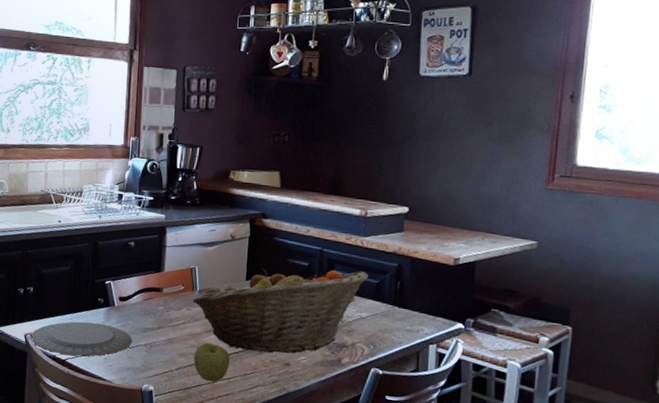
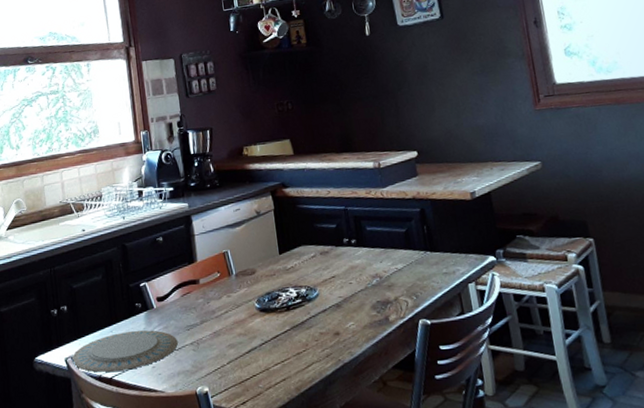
fruit basket: present [192,268,369,354] -> none [230,222,396,328]
apple: present [193,342,230,383] -> none [242,327,281,370]

